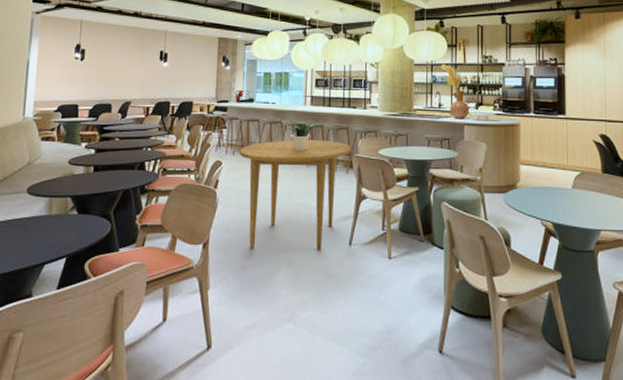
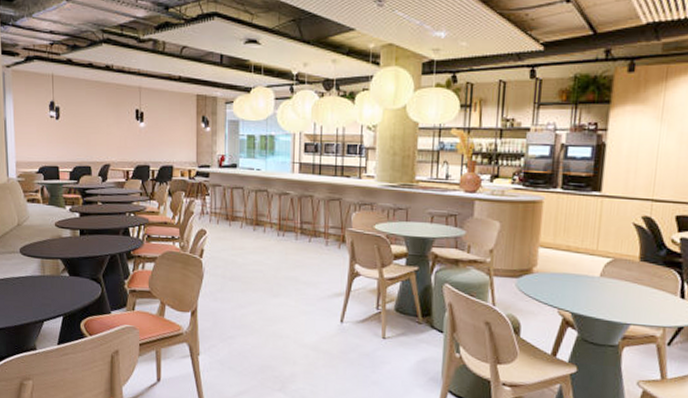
dining table: present [239,139,352,251] -> none [224,210,344,326]
potted plant: present [285,122,321,152] -> none [271,191,310,223]

